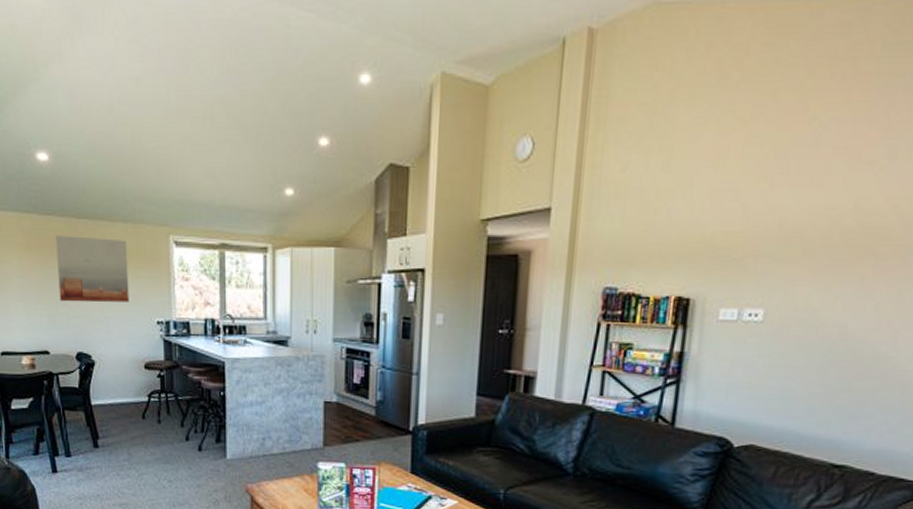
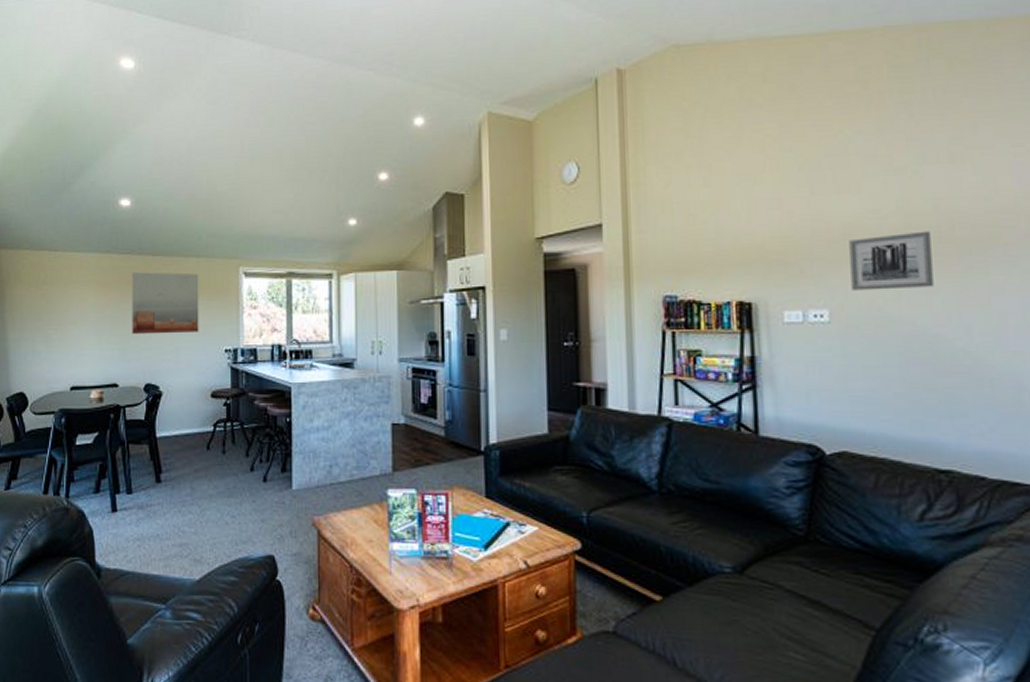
wall art: none [791,232,882,292] -> present [849,231,934,291]

